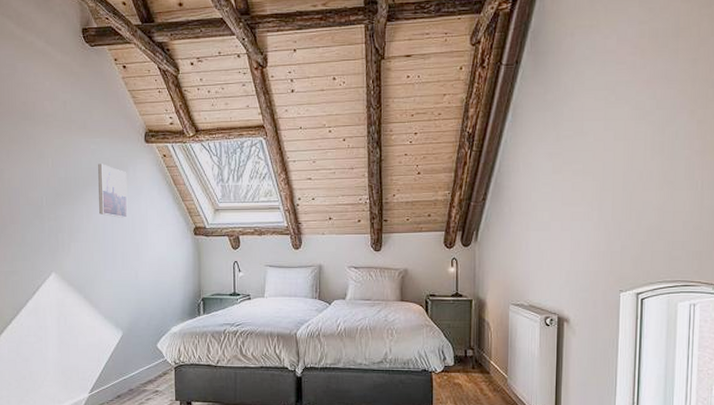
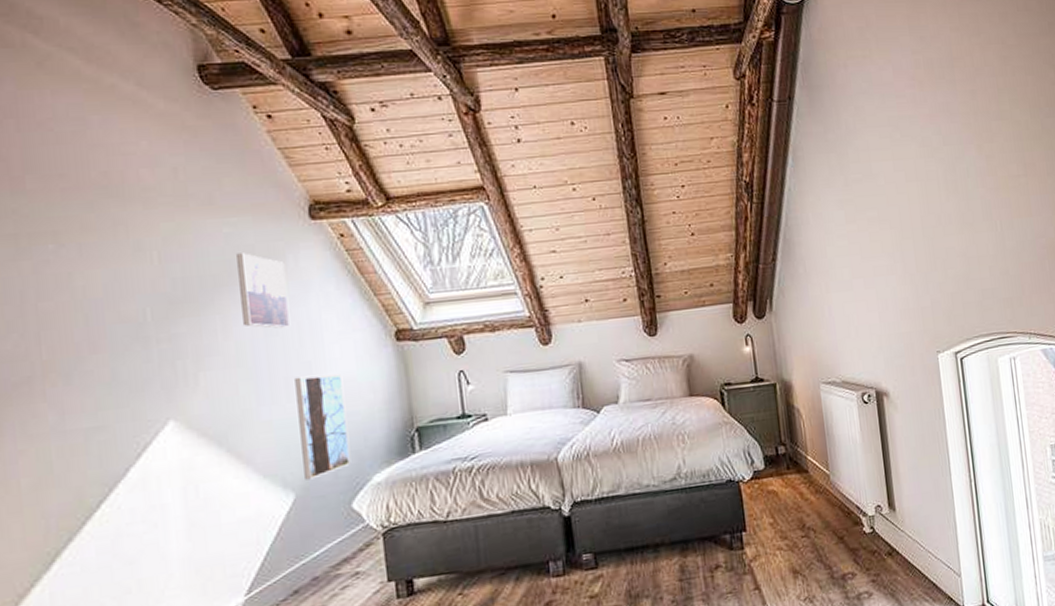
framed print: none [128,253,158,324] -> present [295,374,350,480]

